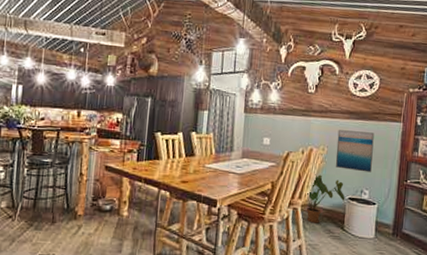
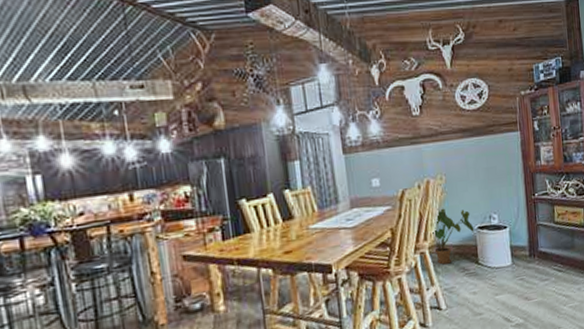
wall art: present [335,130,374,173] -> none [453,148,496,197]

